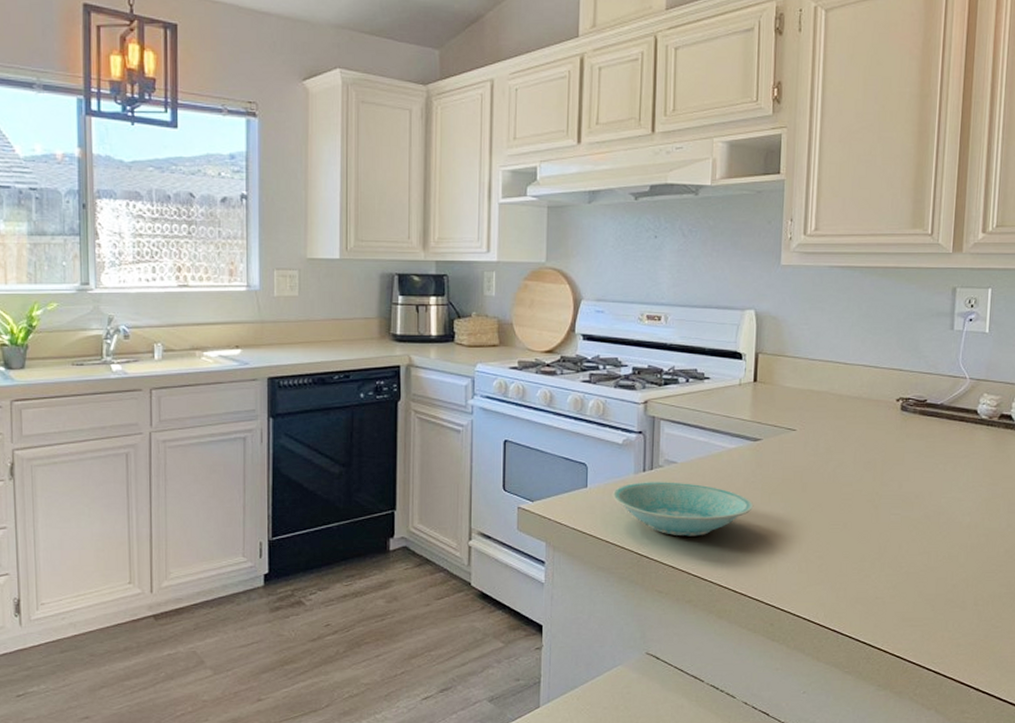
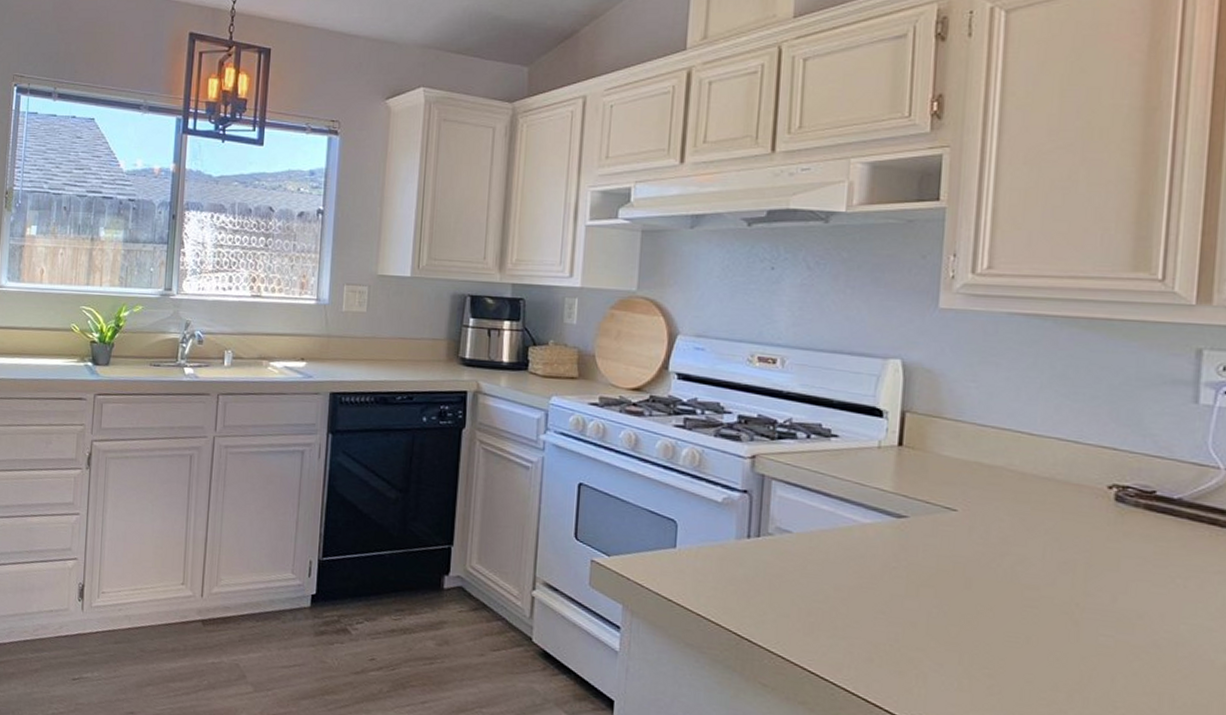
bowl: present [612,482,754,536] -> none [706,549,896,625]

